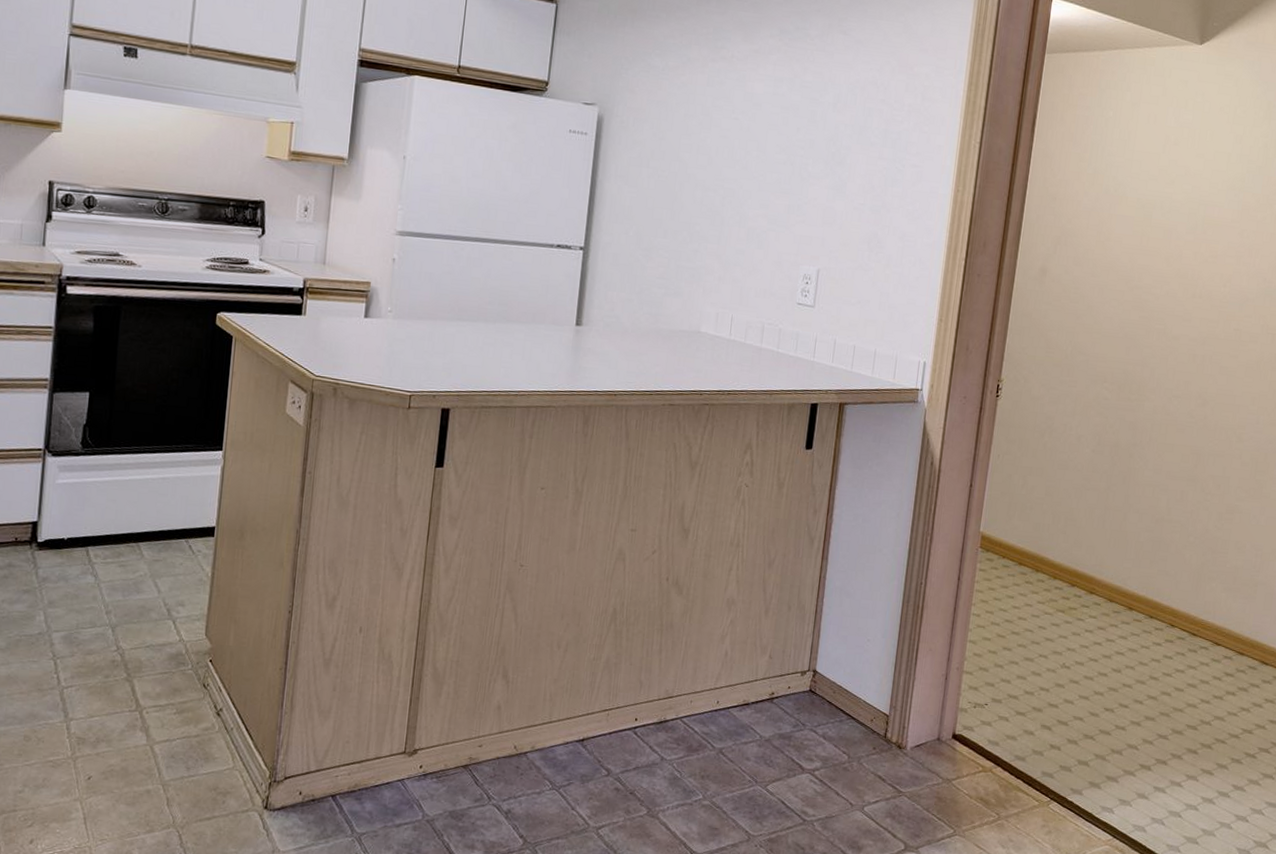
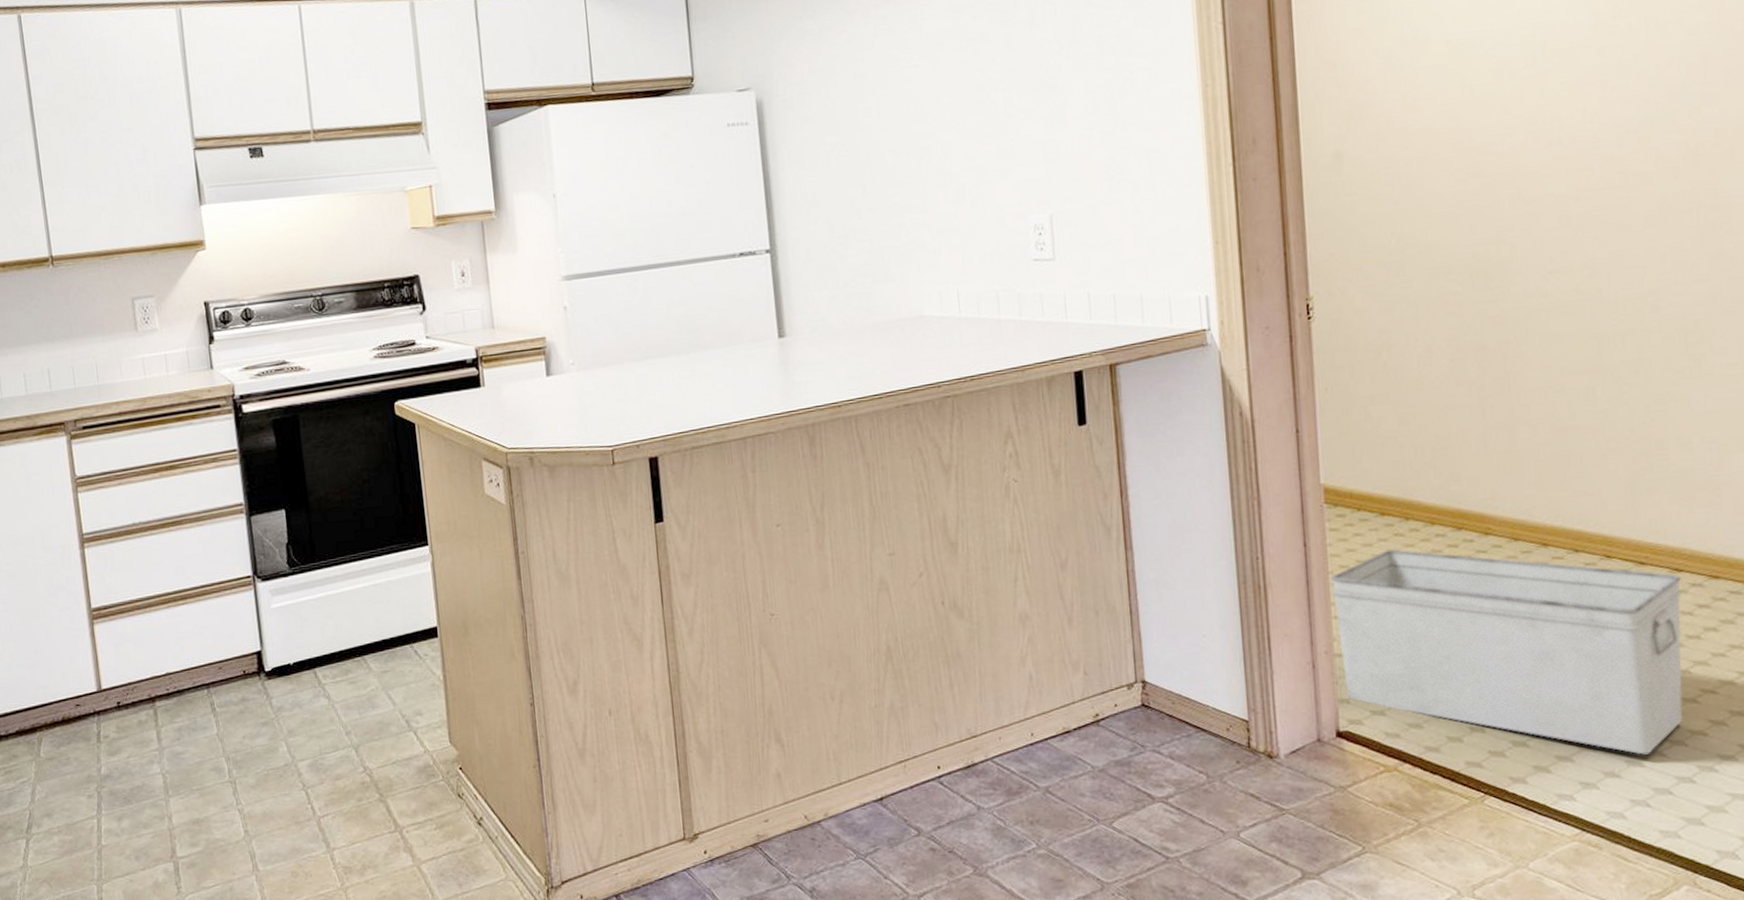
storage bin: none [966,593,1219,784] -> present [1330,549,1683,755]

